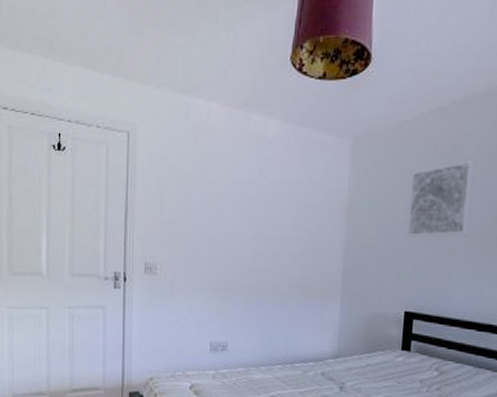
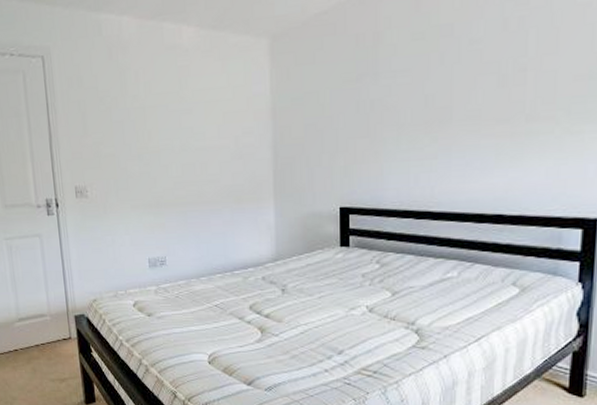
wall art: present [405,160,475,238] -> none [332,44,399,133]

